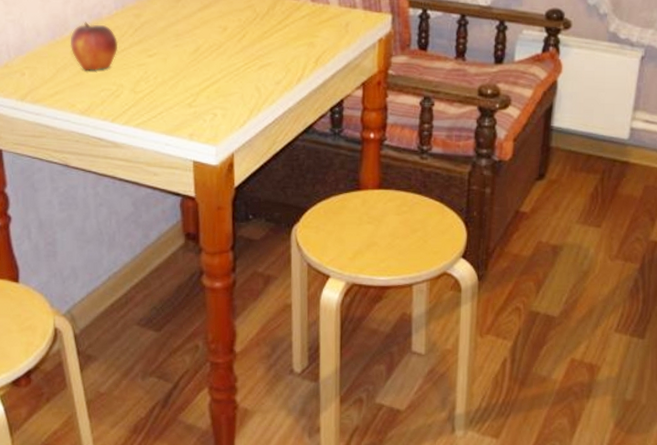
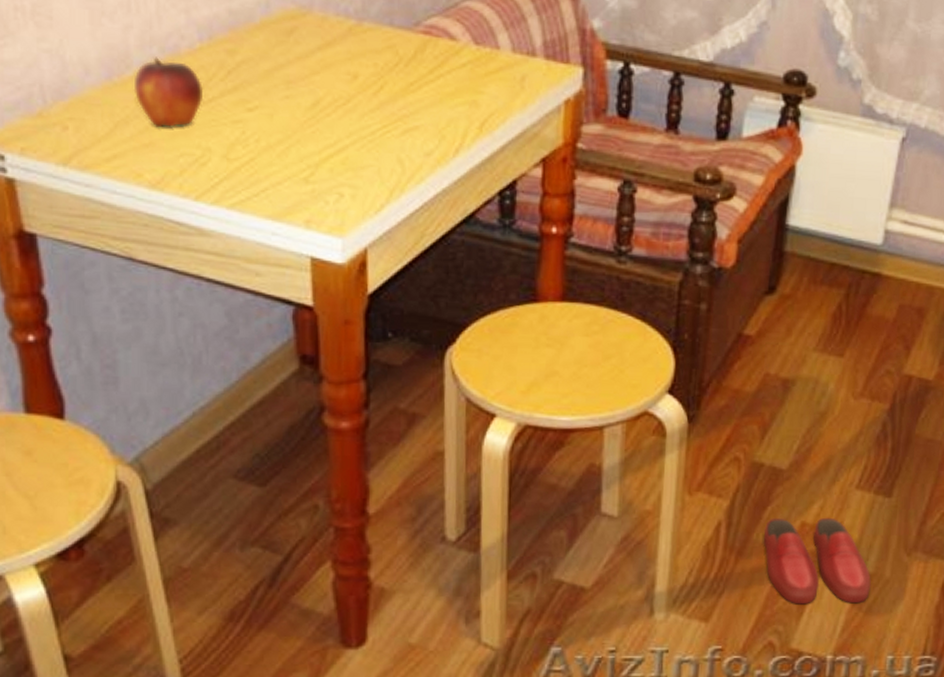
slippers: none [541,355,631,425] -> present [763,517,872,605]

